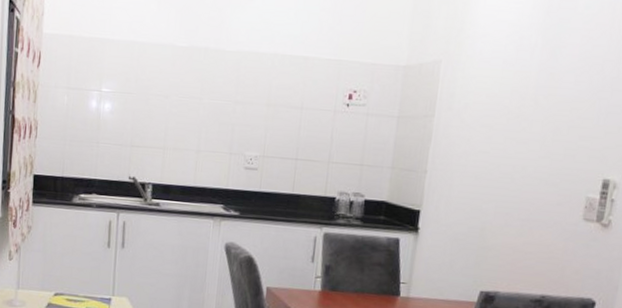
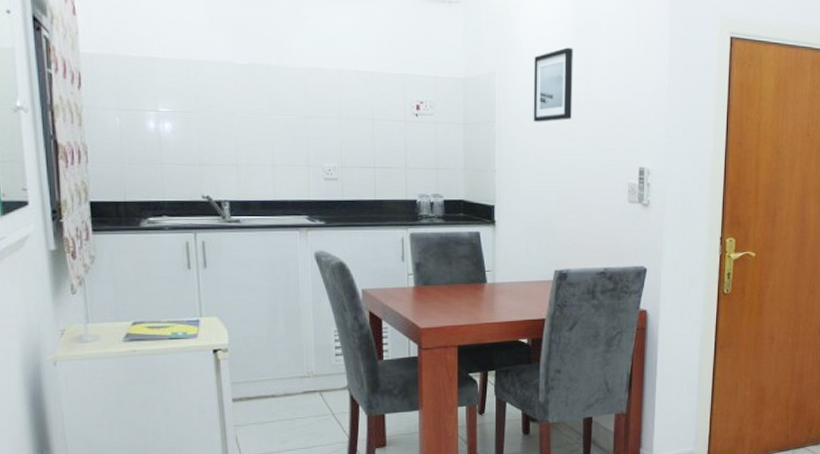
wall art: none [478,33,539,119] -> present [533,47,573,122]

